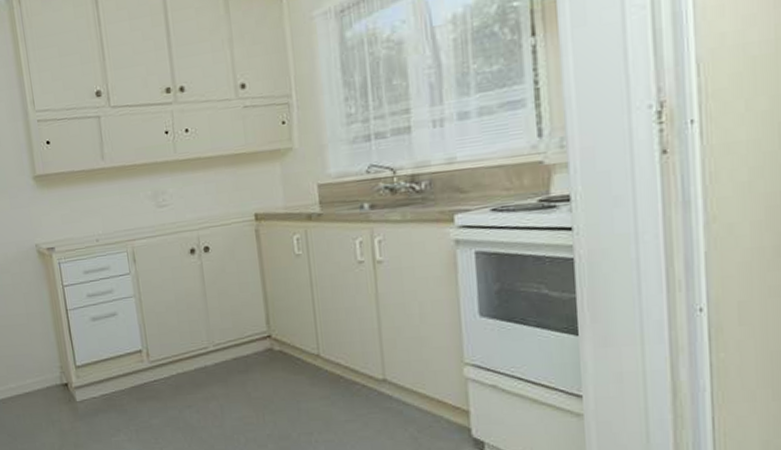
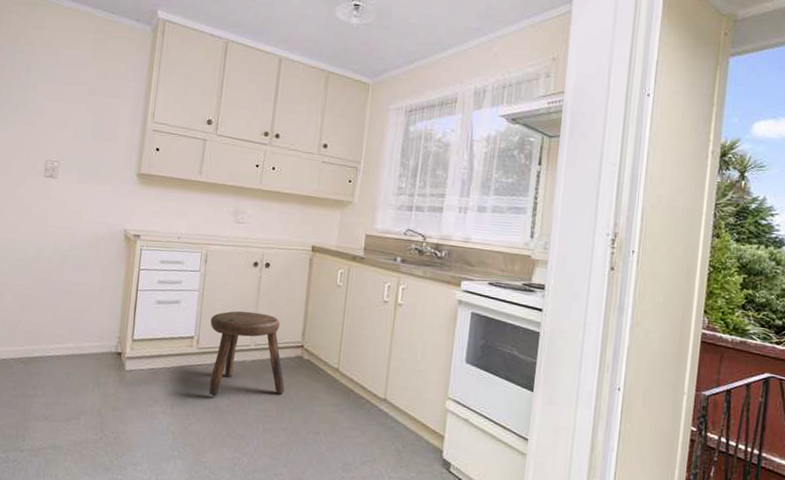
stool: none [156,307,261,413] -> present [209,311,285,396]

